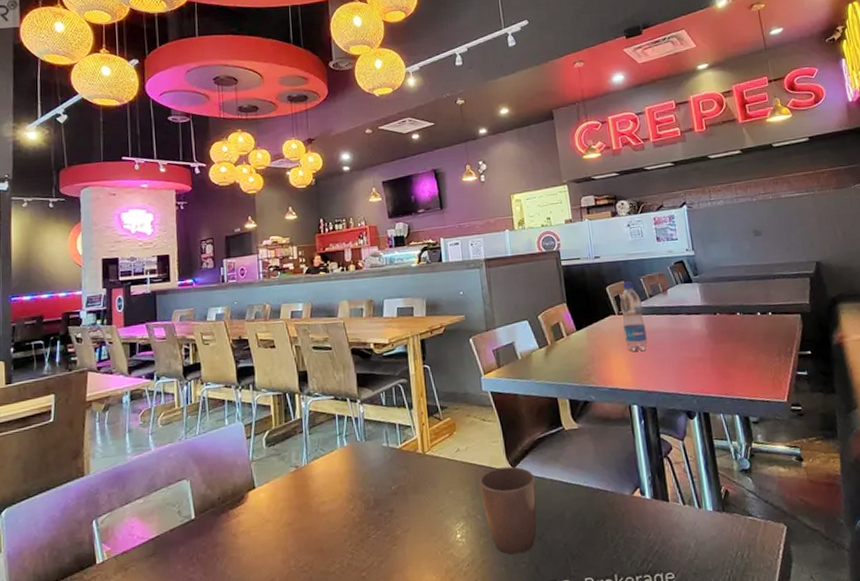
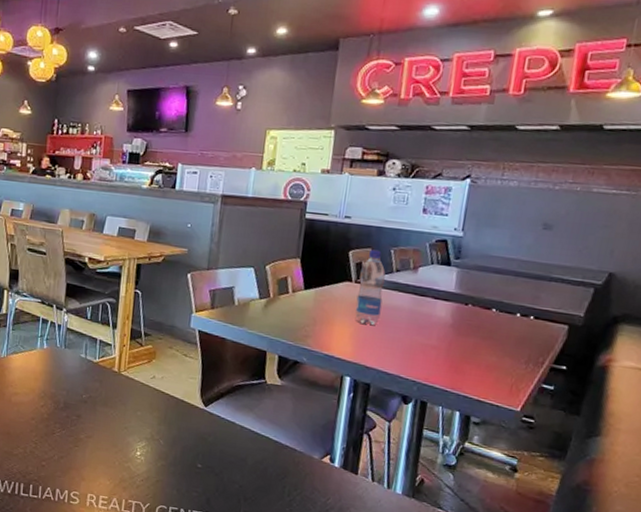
cup: present [480,466,538,554] -> none [167,402,225,484]

